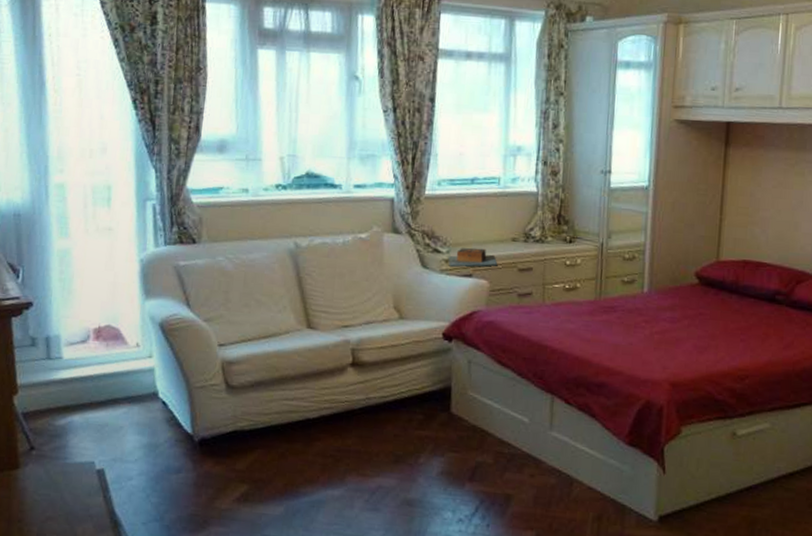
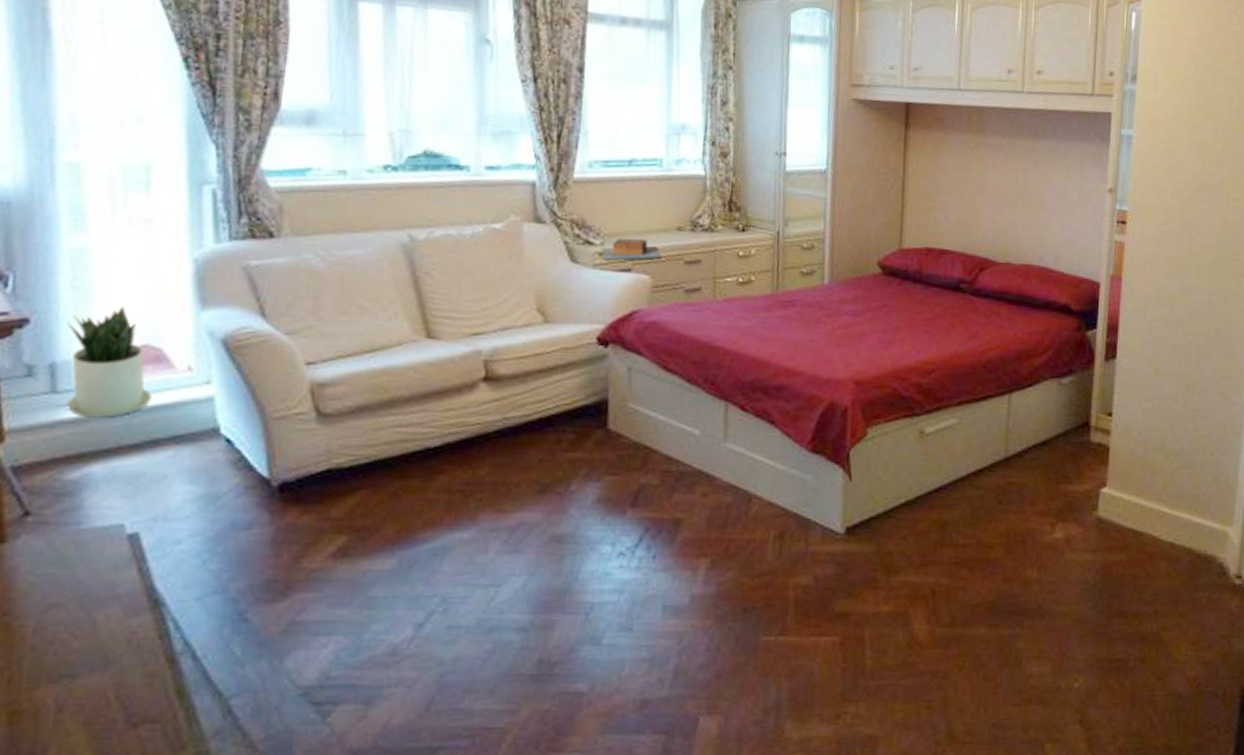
planter: none [56,295,112,380] -> present [66,306,152,418]

